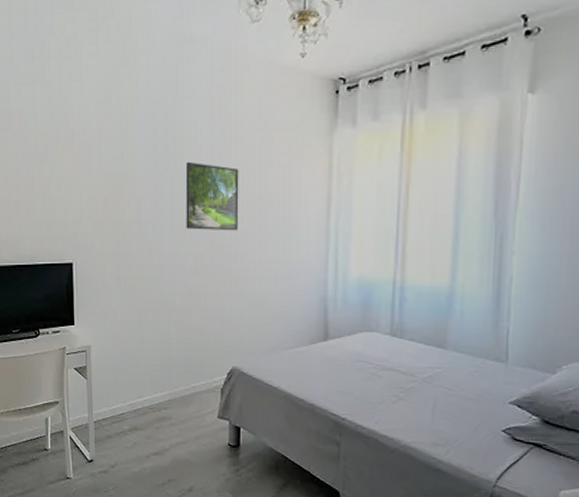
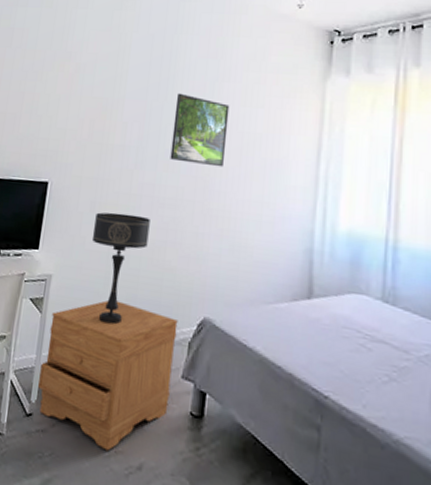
nightstand: none [94,361,210,481] -> present [38,300,178,451]
table lamp: none [122,284,174,382] -> present [91,212,150,325]

